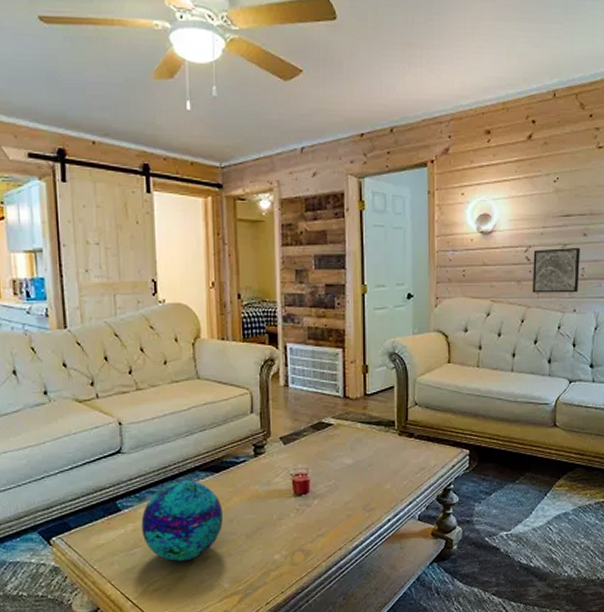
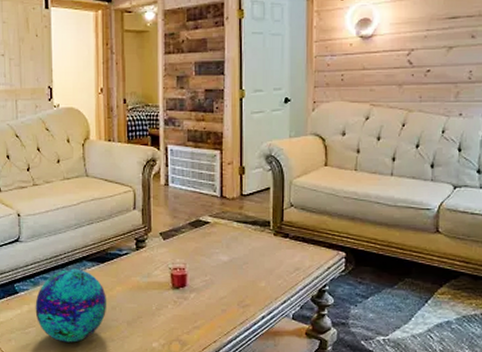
wall art: present [532,247,581,293] -> none [414,49,468,97]

